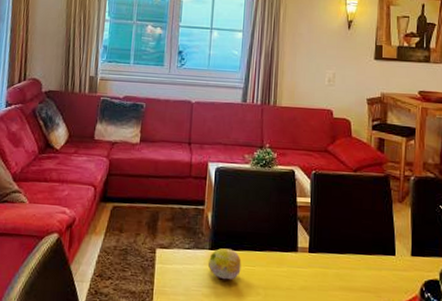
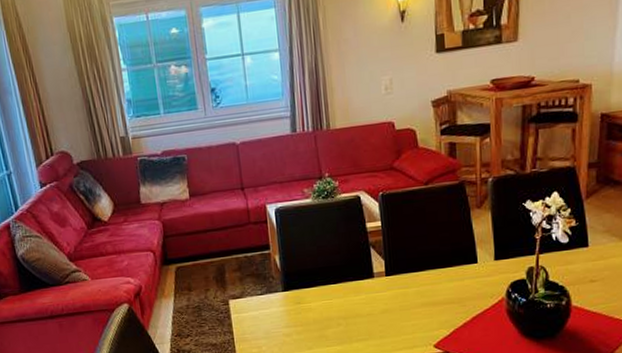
fruit: present [207,248,241,280] -> none [283,287,318,318]

